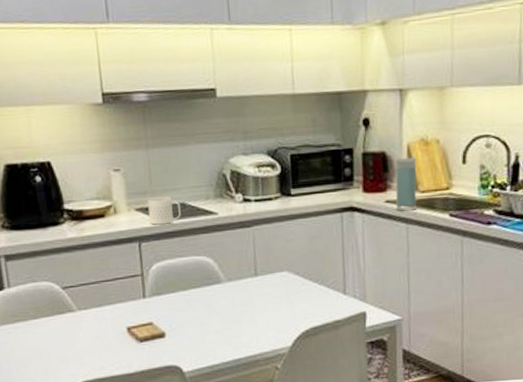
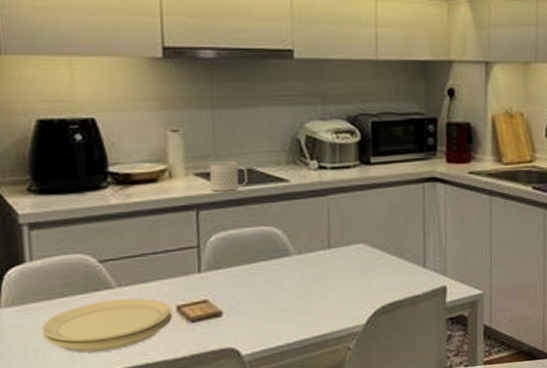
plate: none [20,320,125,366] -> present [41,298,173,353]
soap dispenser: present [395,156,417,211] -> none [479,128,501,183]

